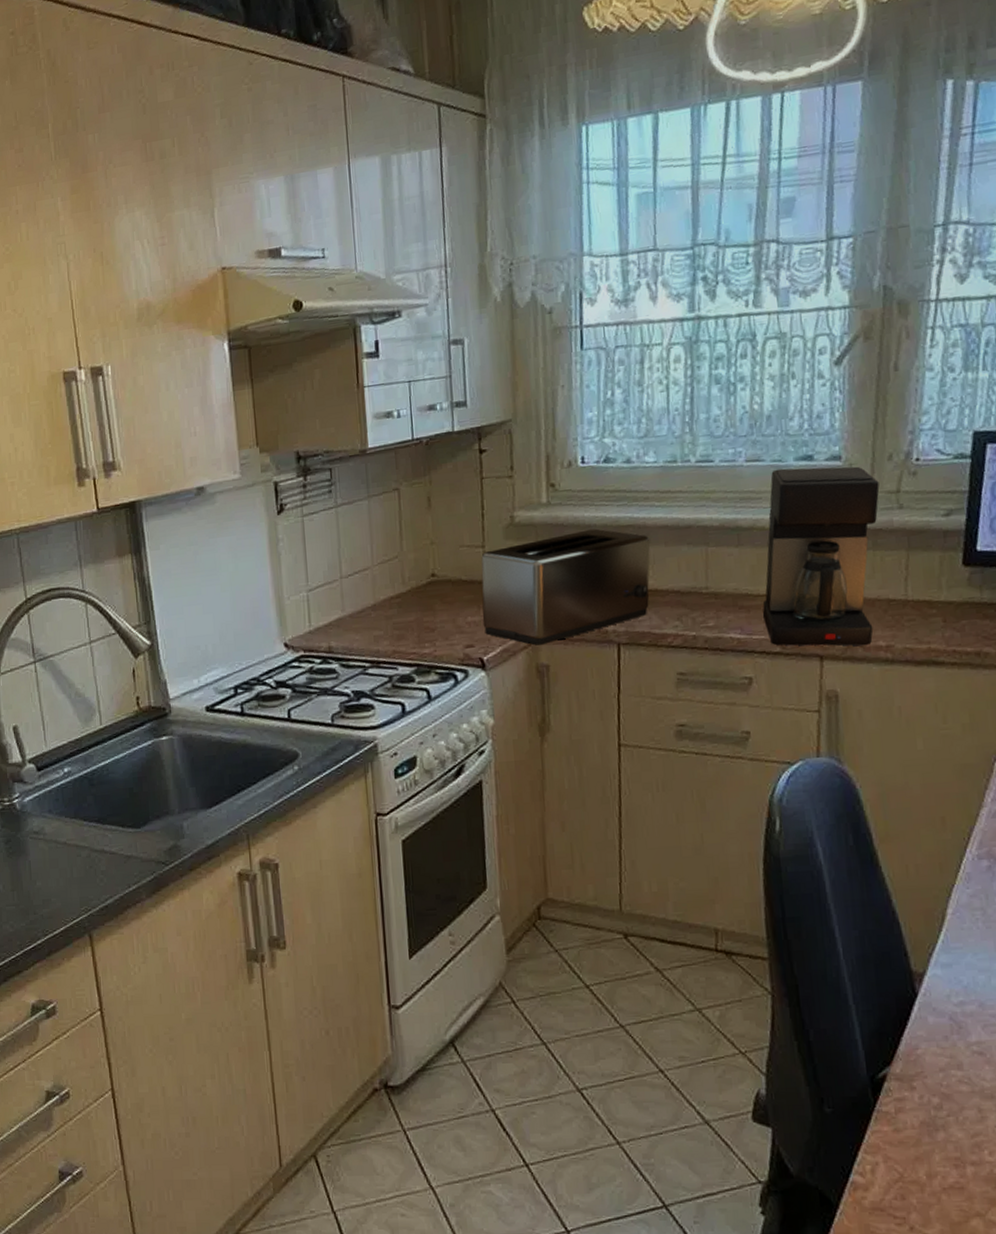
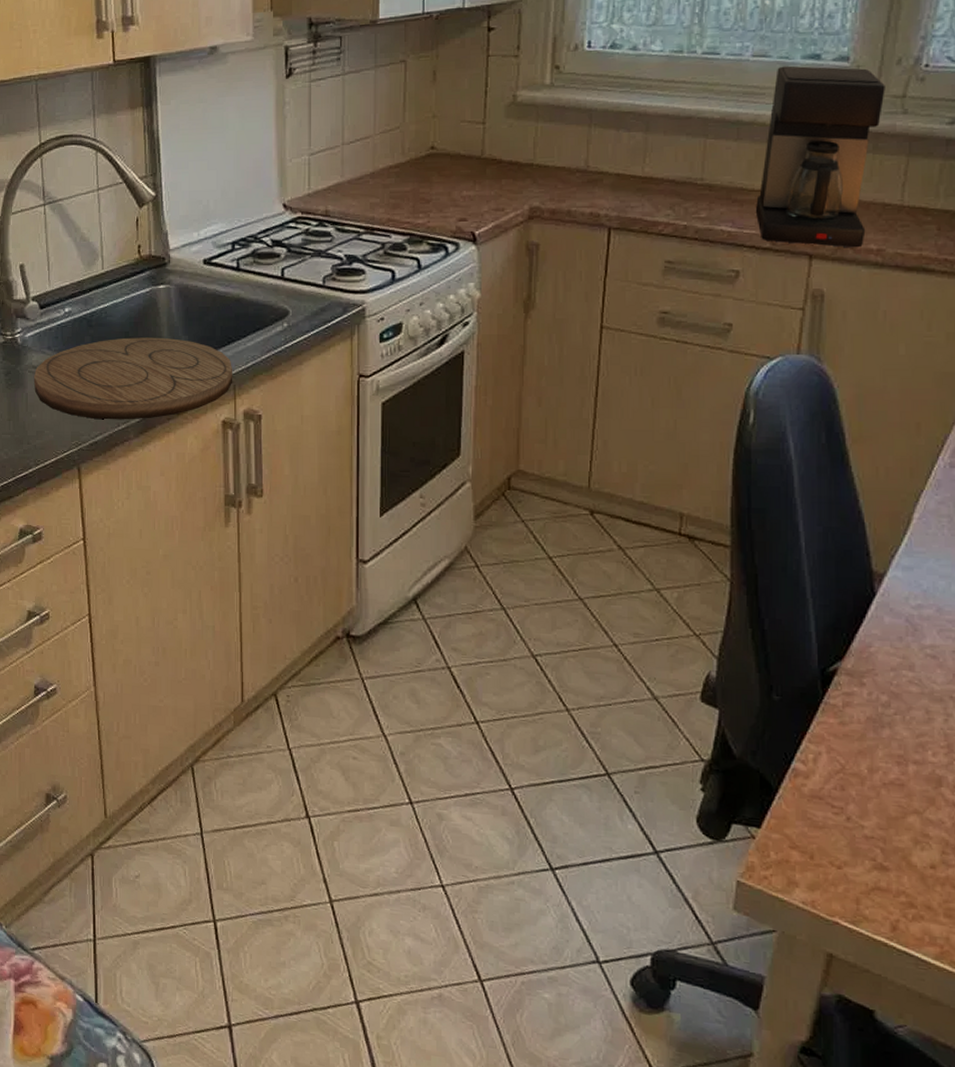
cutting board: none [35,791,246,882] -> present [33,337,233,420]
toaster: present [481,528,650,646] -> none [477,113,650,224]

